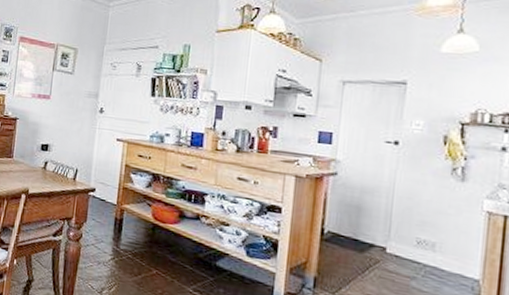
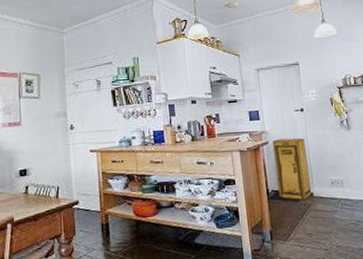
storage cabinet: none [337,172,390,255] -> present [272,138,311,201]

